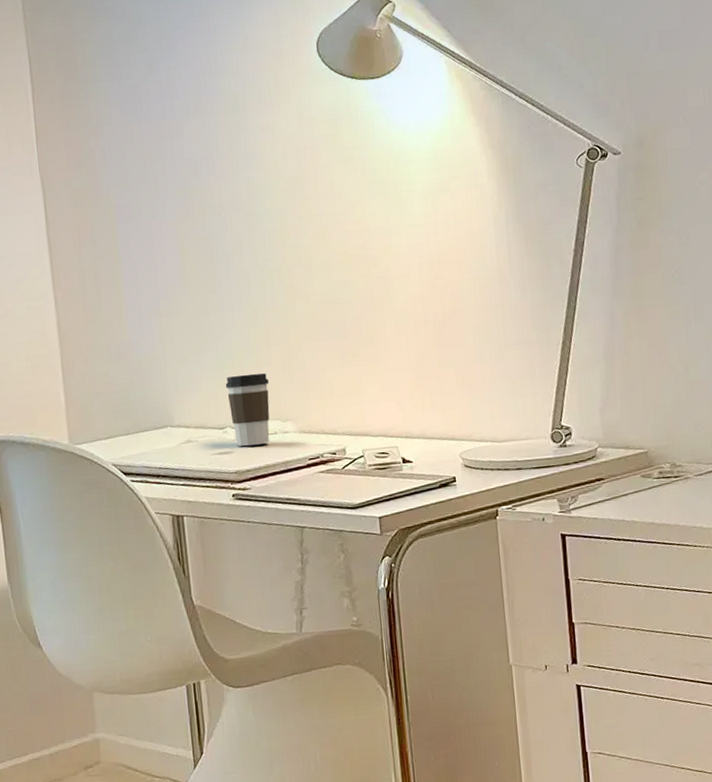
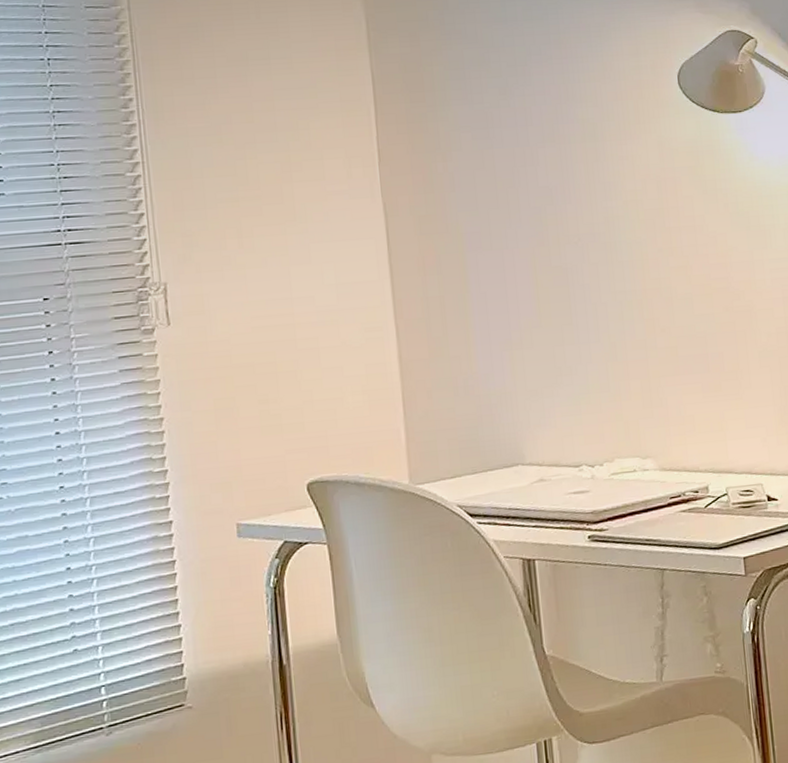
coffee cup: present [225,373,270,446] -> none [581,409,629,485]

